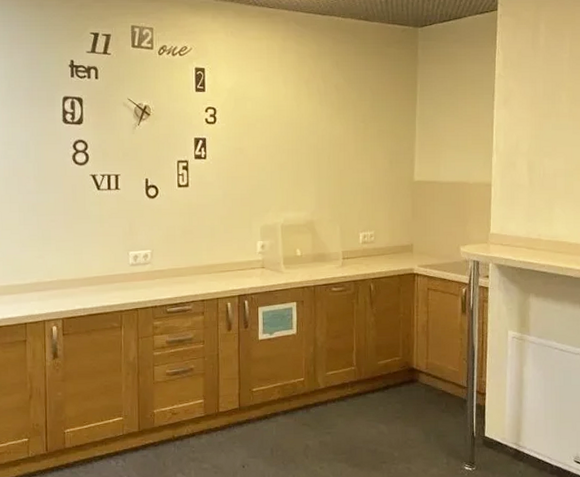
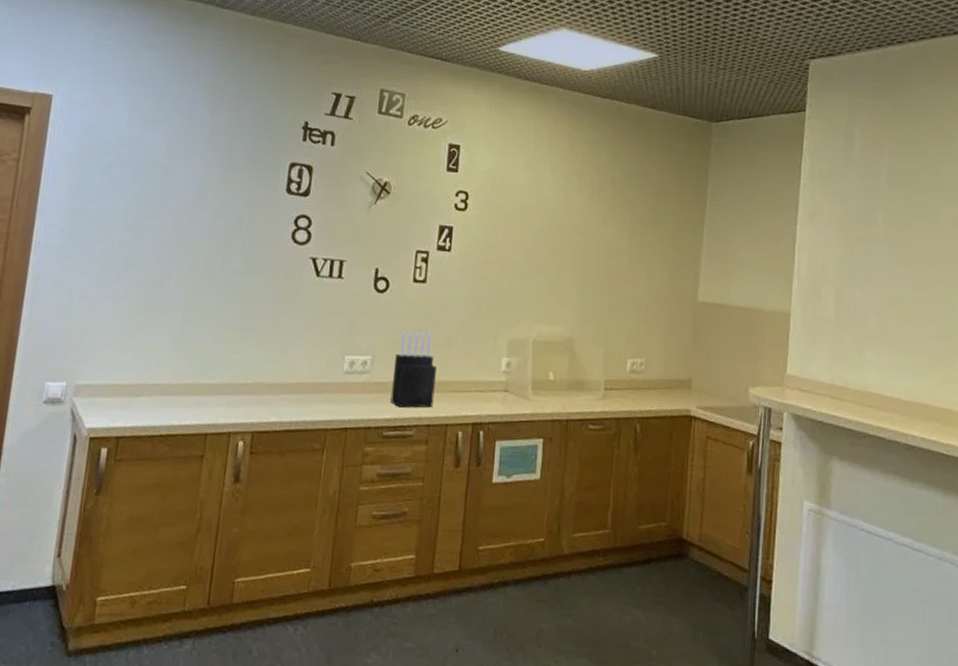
knife block: none [169,226,205,288] -> present [390,330,437,408]

